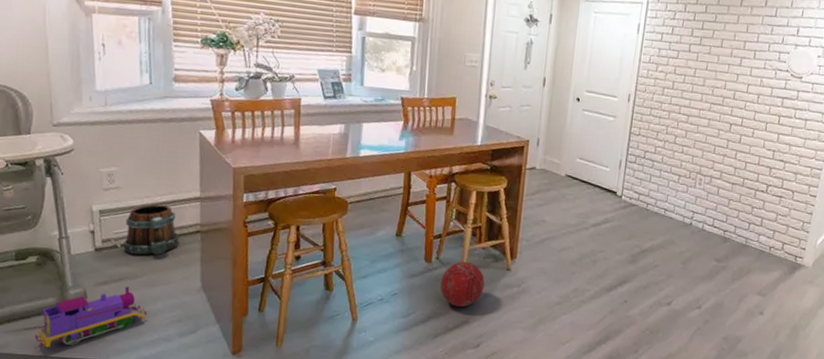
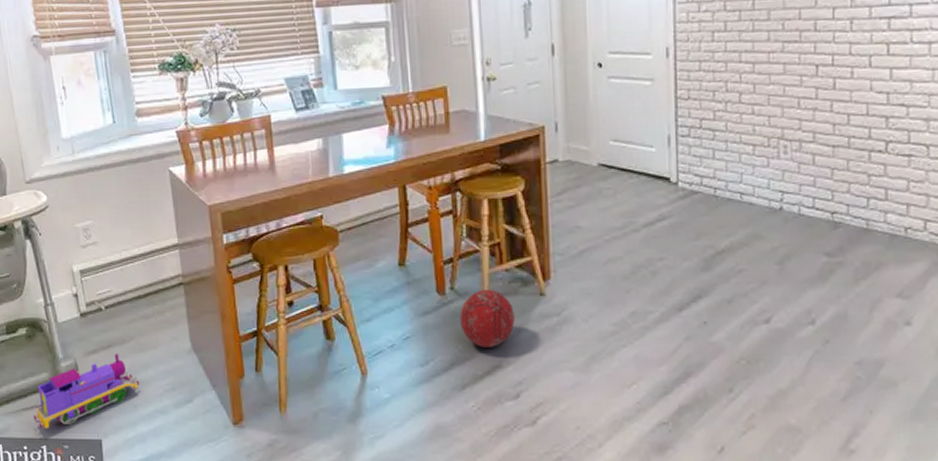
bucket: present [123,204,179,256] -> none [106,257,163,317]

